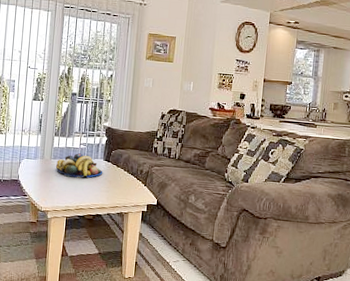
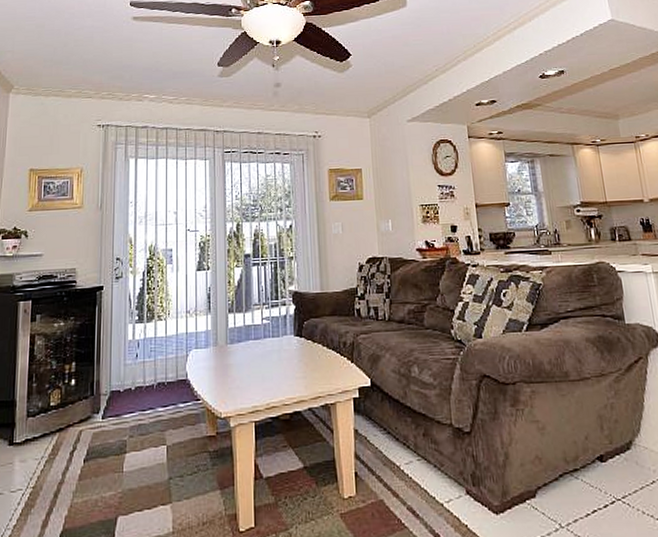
fruit bowl: present [55,153,103,178] -> none [233,331,296,366]

